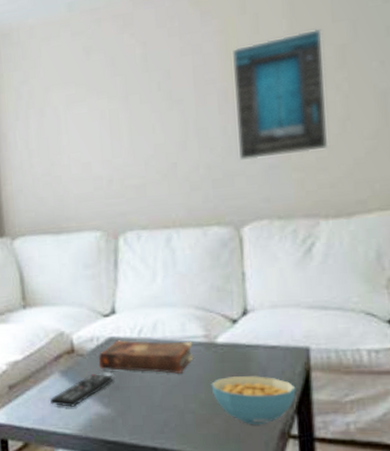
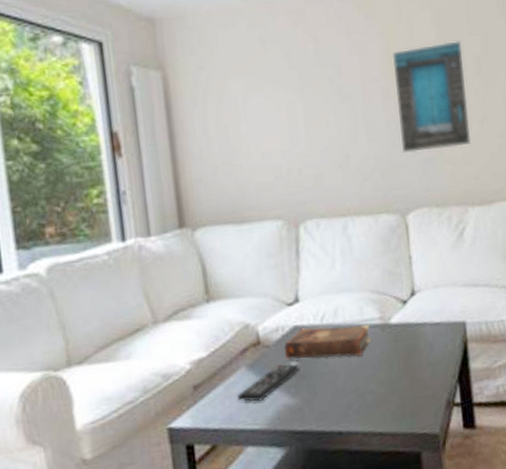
cereal bowl: present [211,376,296,425] -> none [387,351,457,398]

